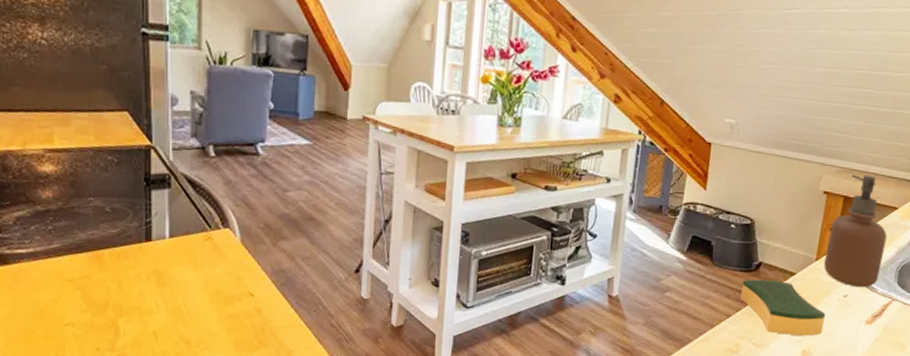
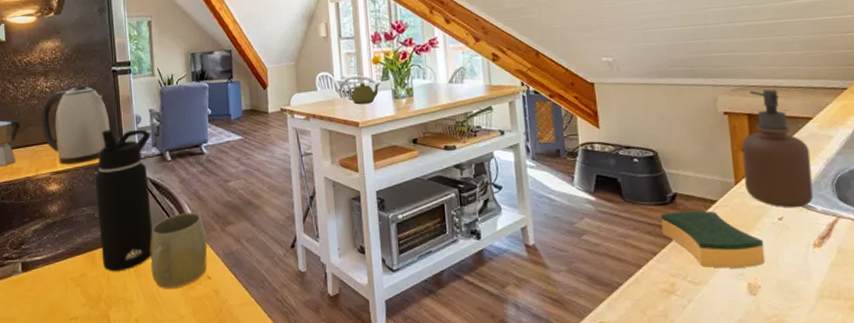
kettle: none [32,45,133,144] -> present [41,86,110,165]
water bottle: none [109,107,190,276] -> present [95,129,152,271]
mug: none [177,219,253,303] -> present [149,212,208,289]
teapot: none [445,102,486,127] -> present [348,83,381,104]

